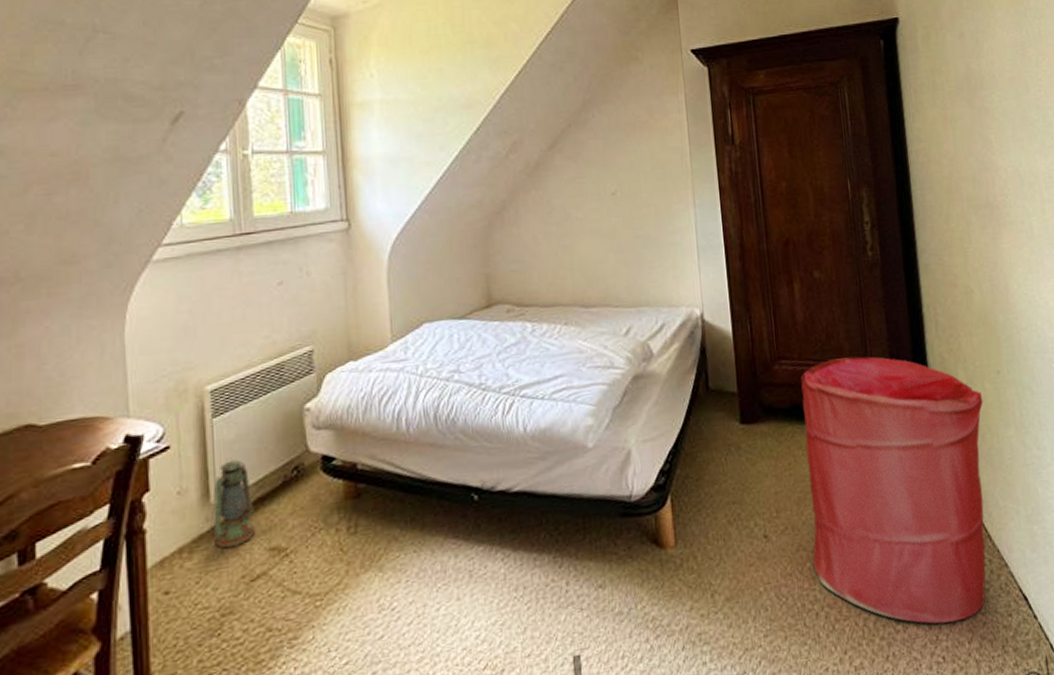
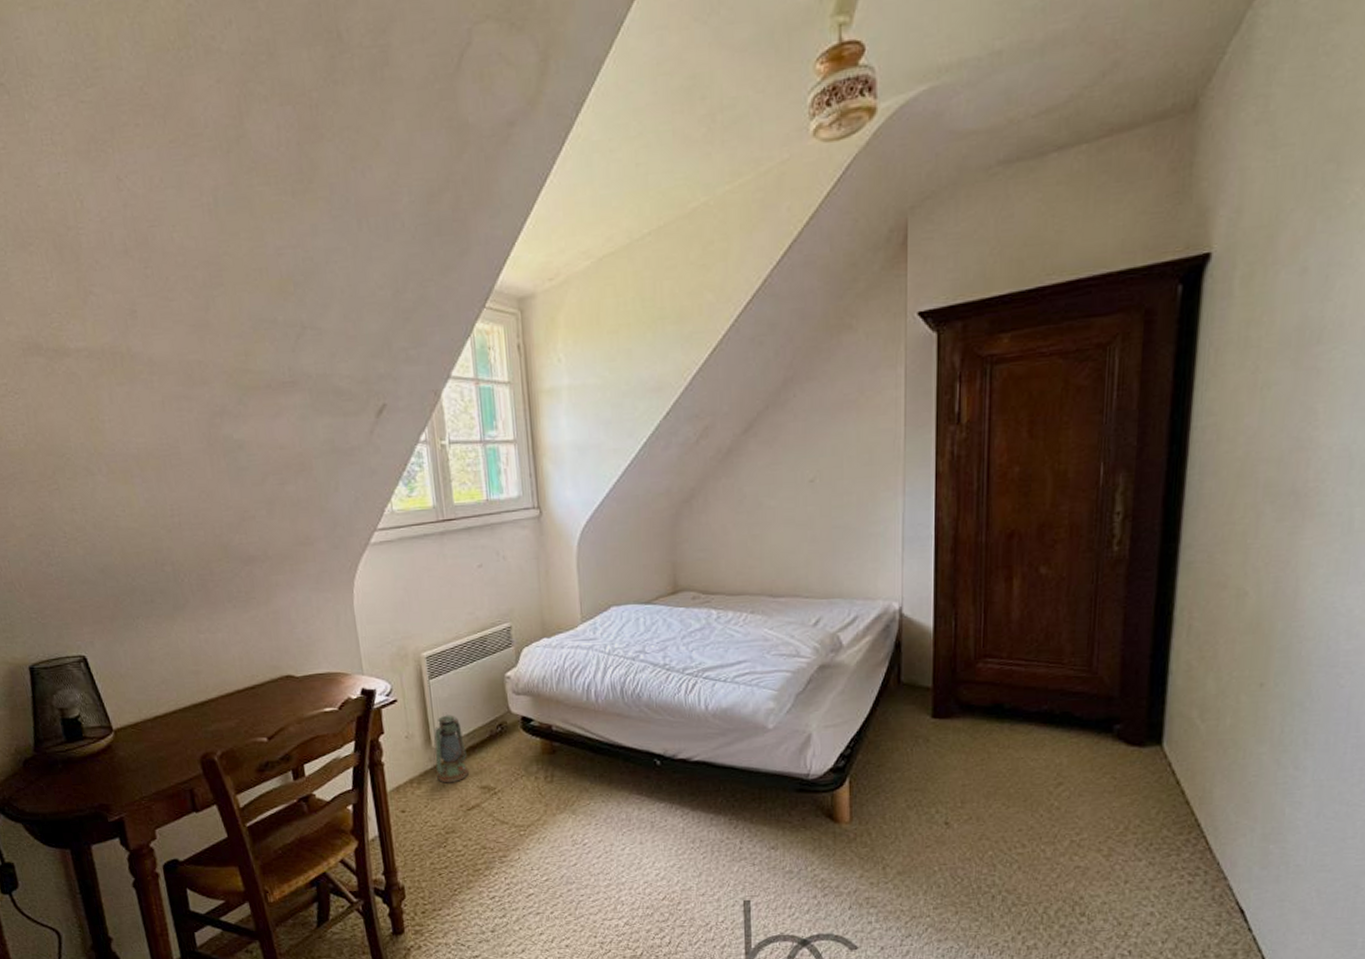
laundry hamper: present [801,356,986,624] -> none [996,659,1234,923]

